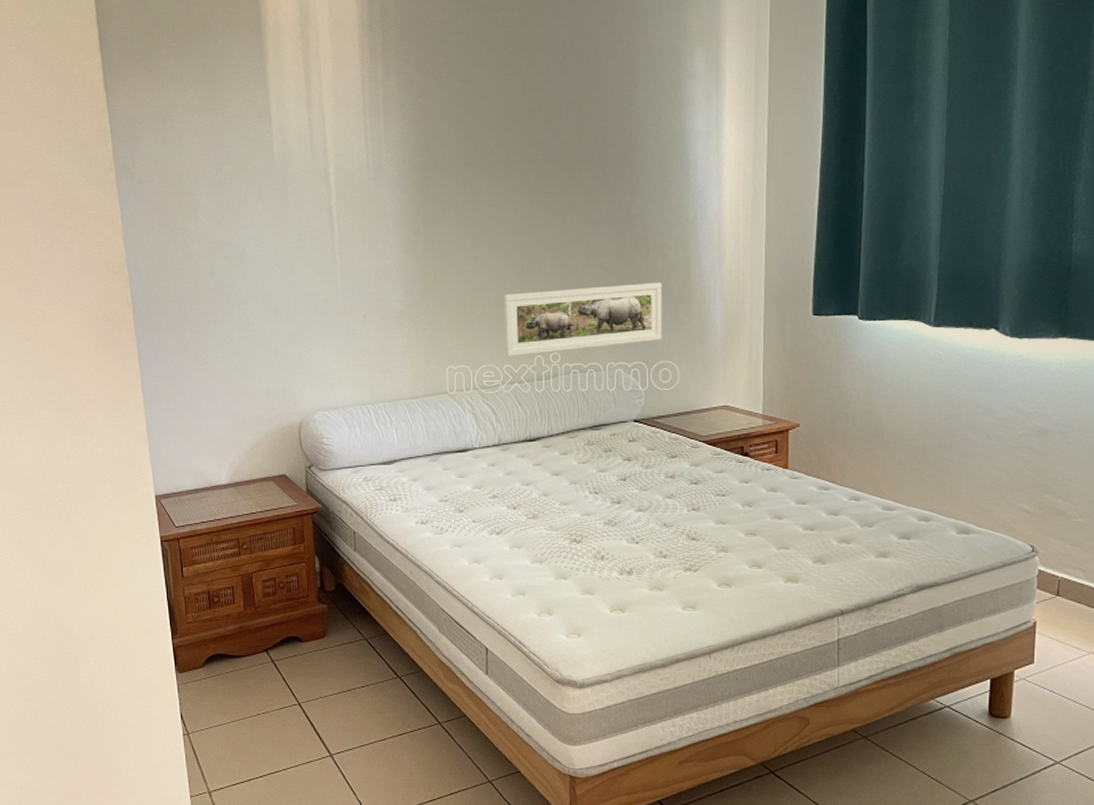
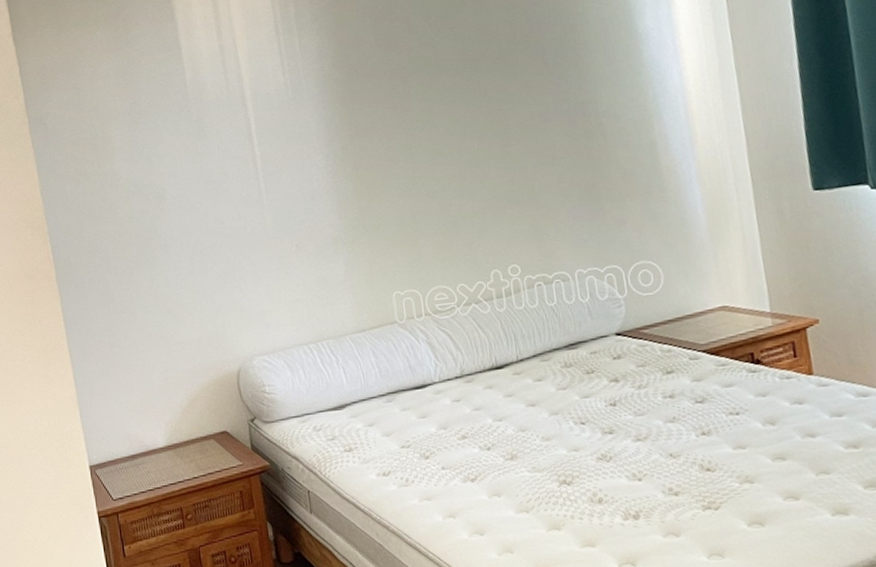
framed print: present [503,282,663,356] -> none [447,172,636,274]

